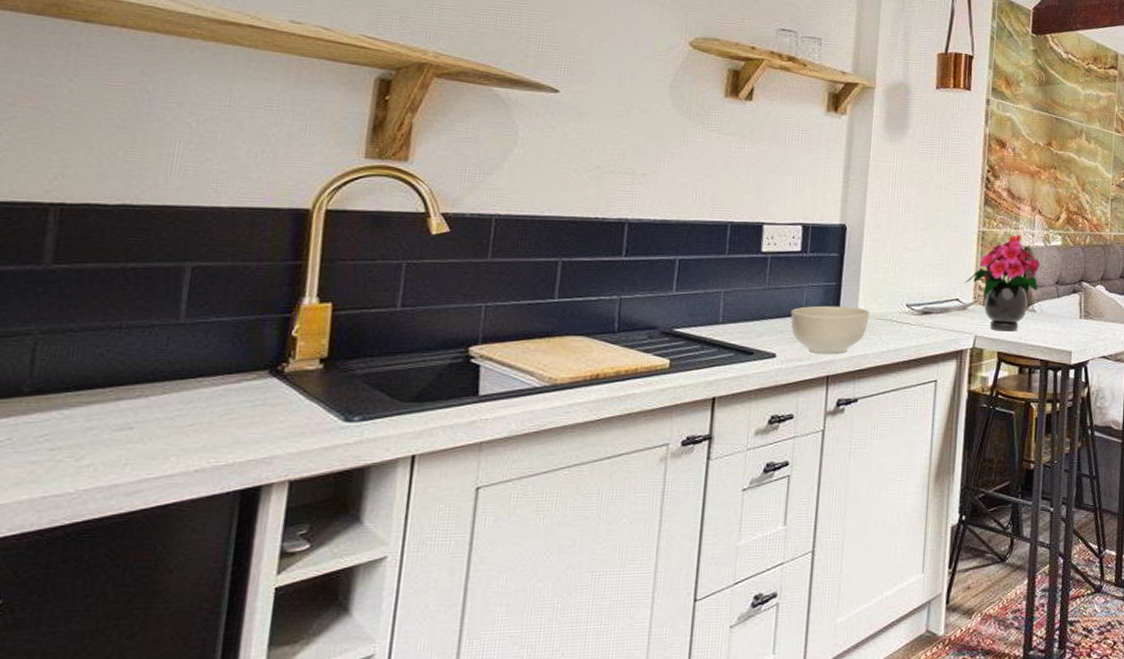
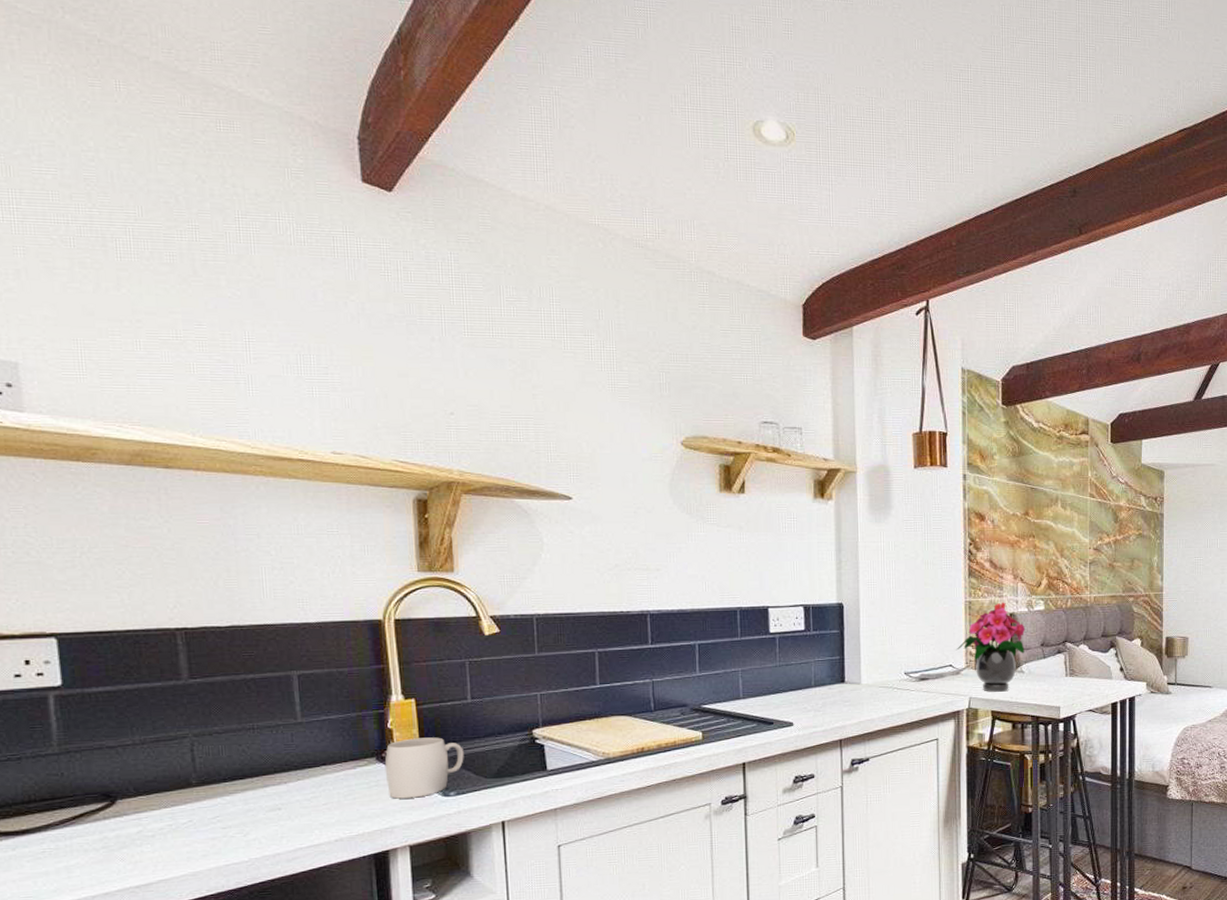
mug: none [276,349,381,422] -> present [384,737,464,799]
bowl: present [790,305,871,354] -> none [802,677,873,721]

